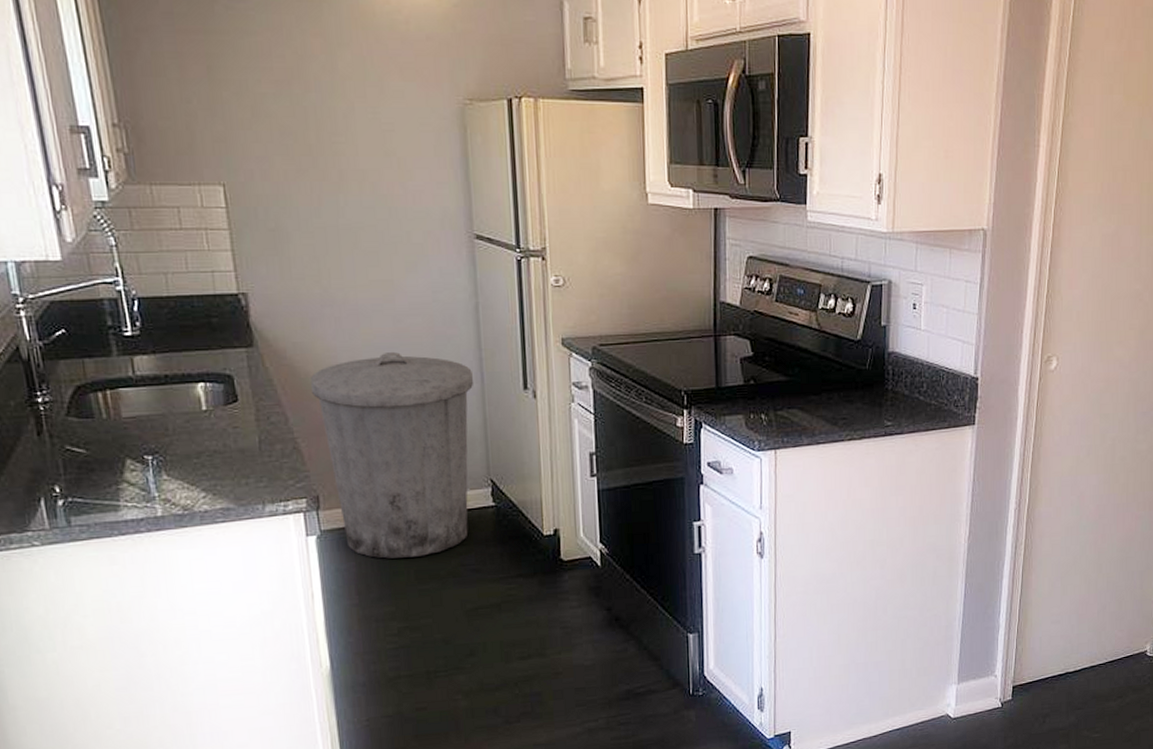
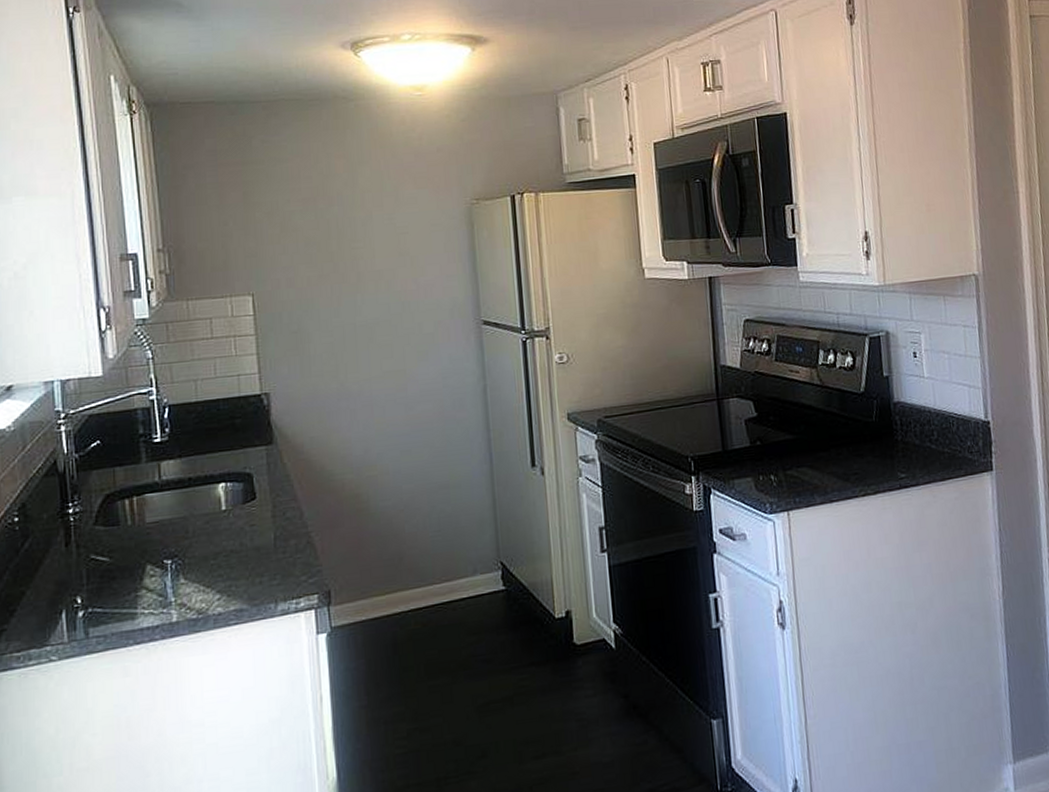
trash can: present [310,351,473,559] -> none [325,438,482,654]

